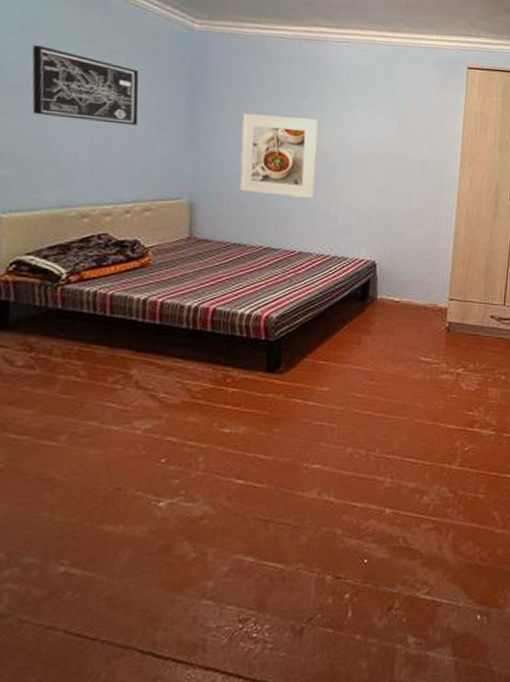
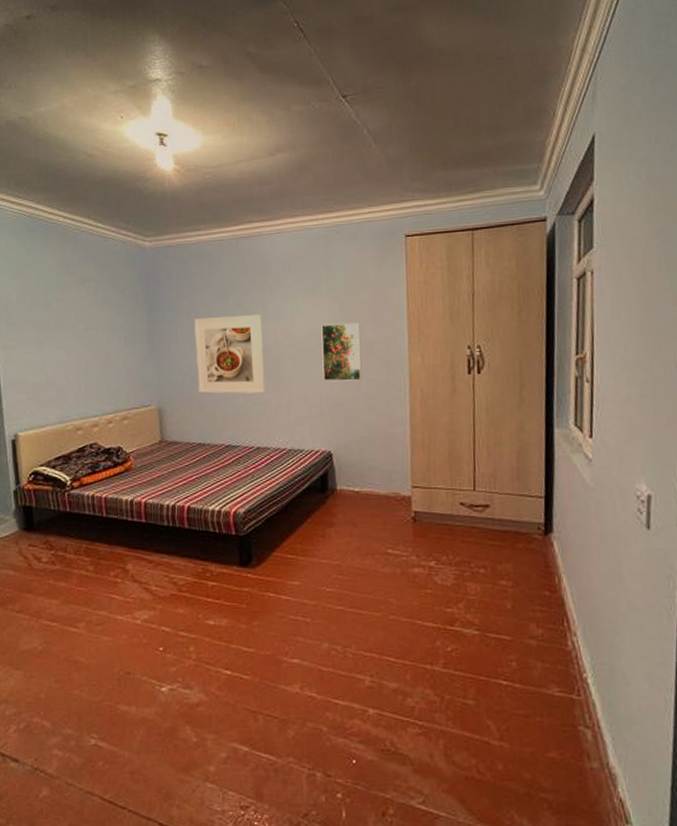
wall art: present [32,45,139,126] -> none [27,285,109,345]
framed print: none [375,139,417,196] -> present [321,323,362,382]

